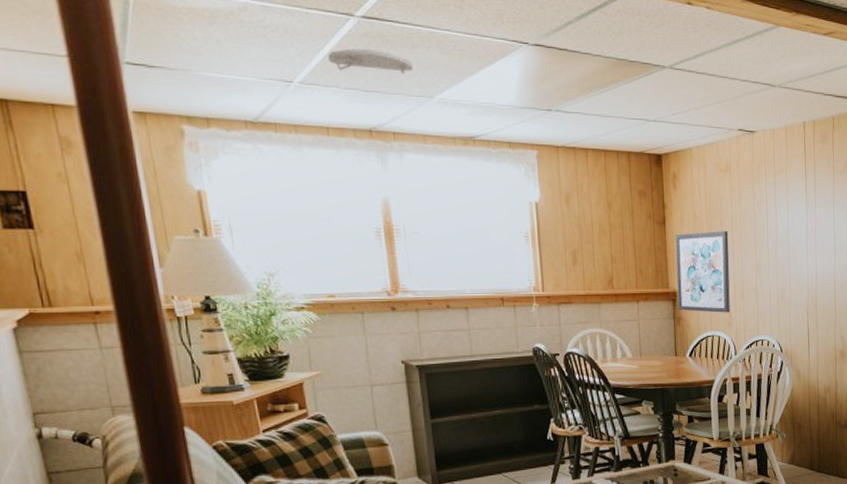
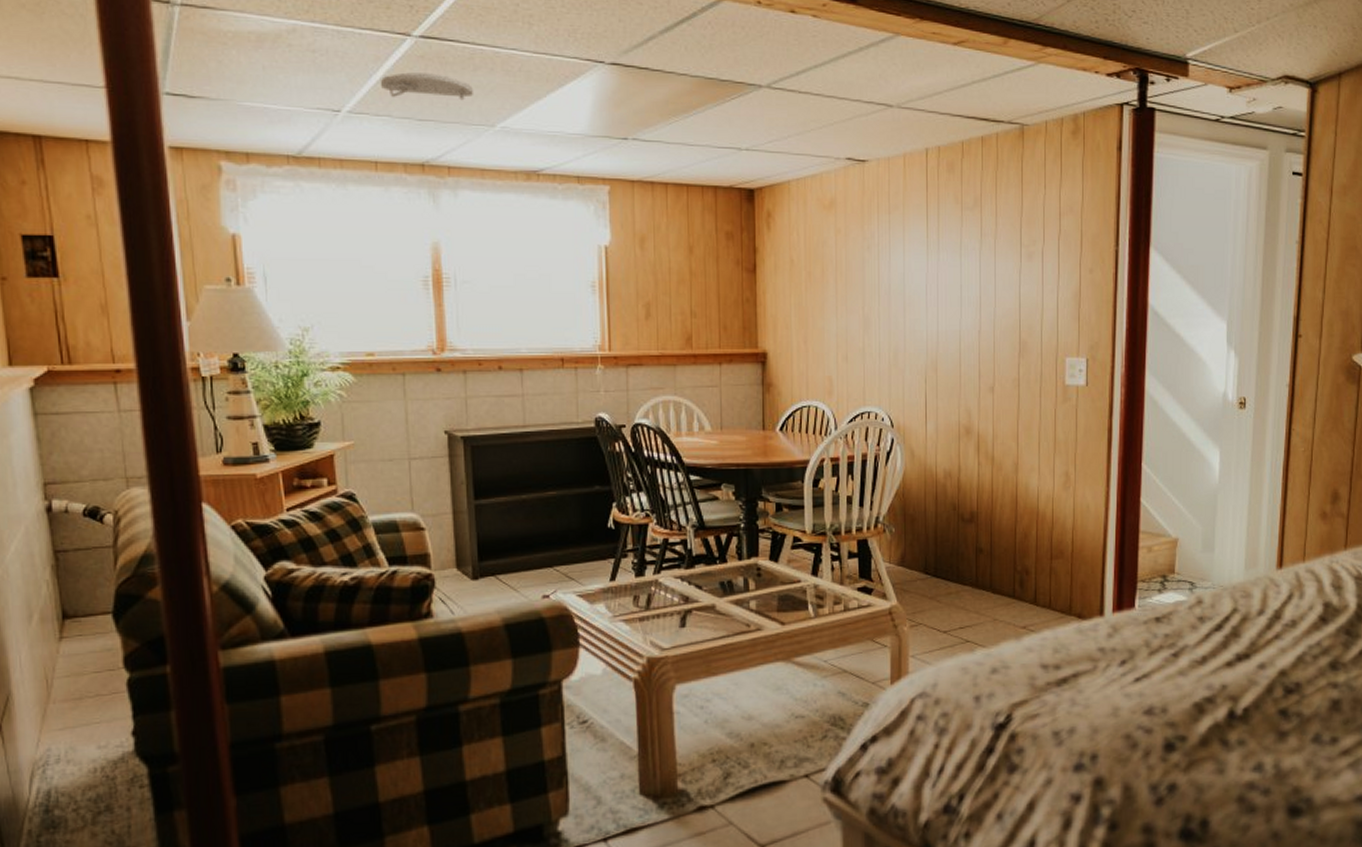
wall art: present [675,230,730,313] -> none [767,279,832,378]

